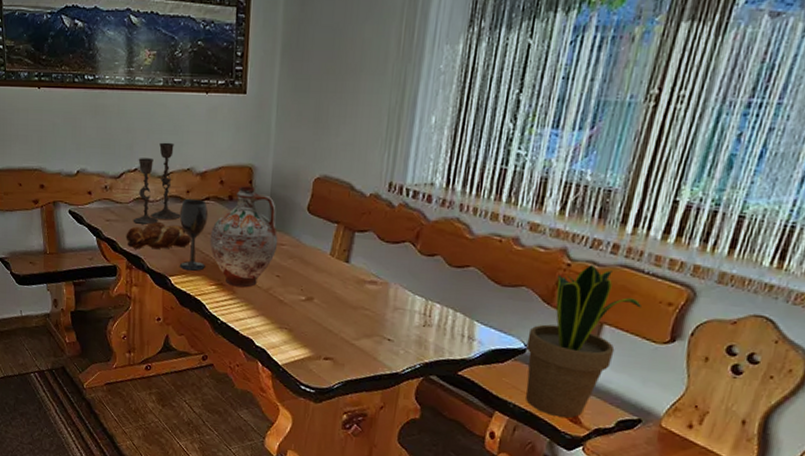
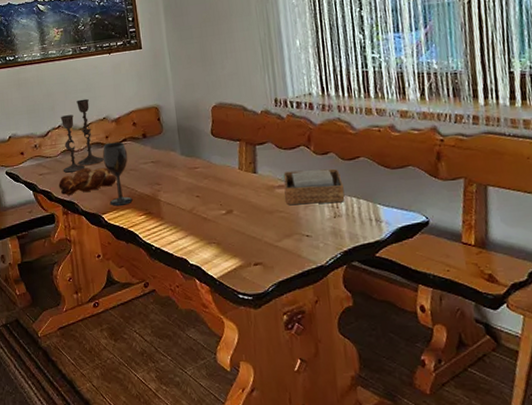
ceramic jug: present [209,186,278,288] -> none [132,123,192,213]
napkin holder: none [374,267,443,312] -> present [283,168,345,205]
potted plant: present [526,264,643,418] -> none [426,136,515,279]

